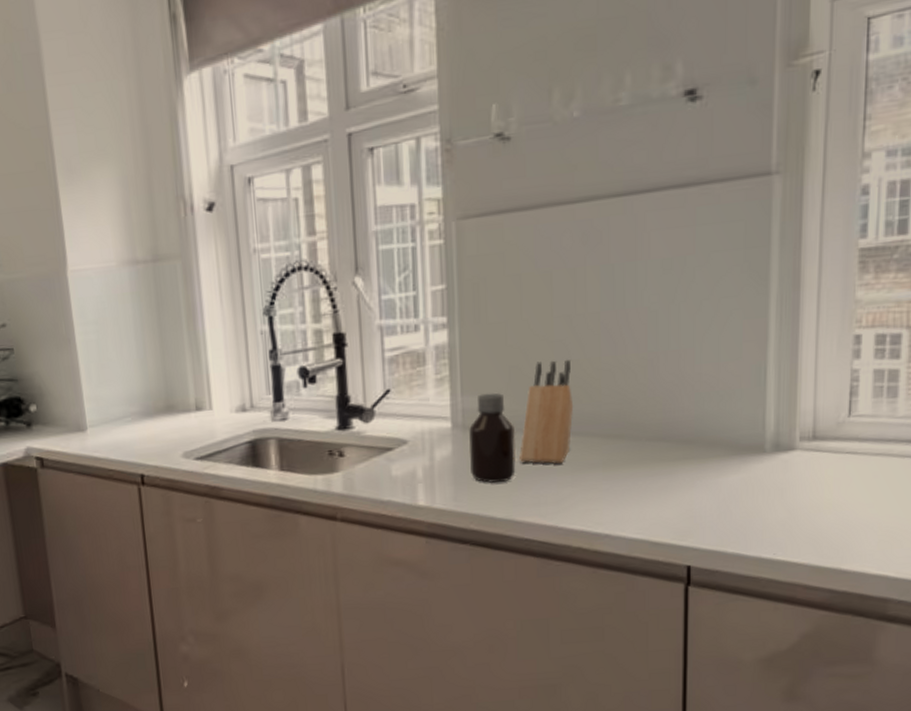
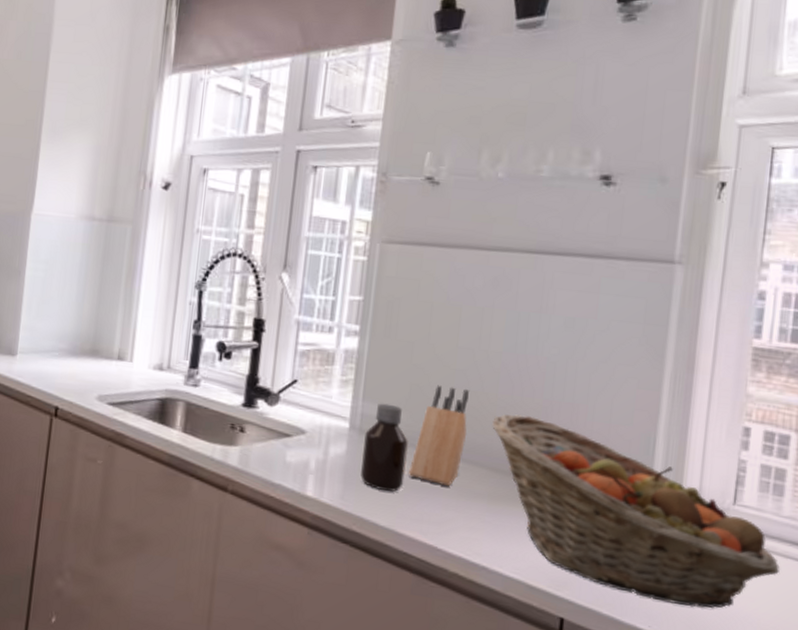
fruit basket: none [598,373,897,528] -> present [492,414,780,609]

